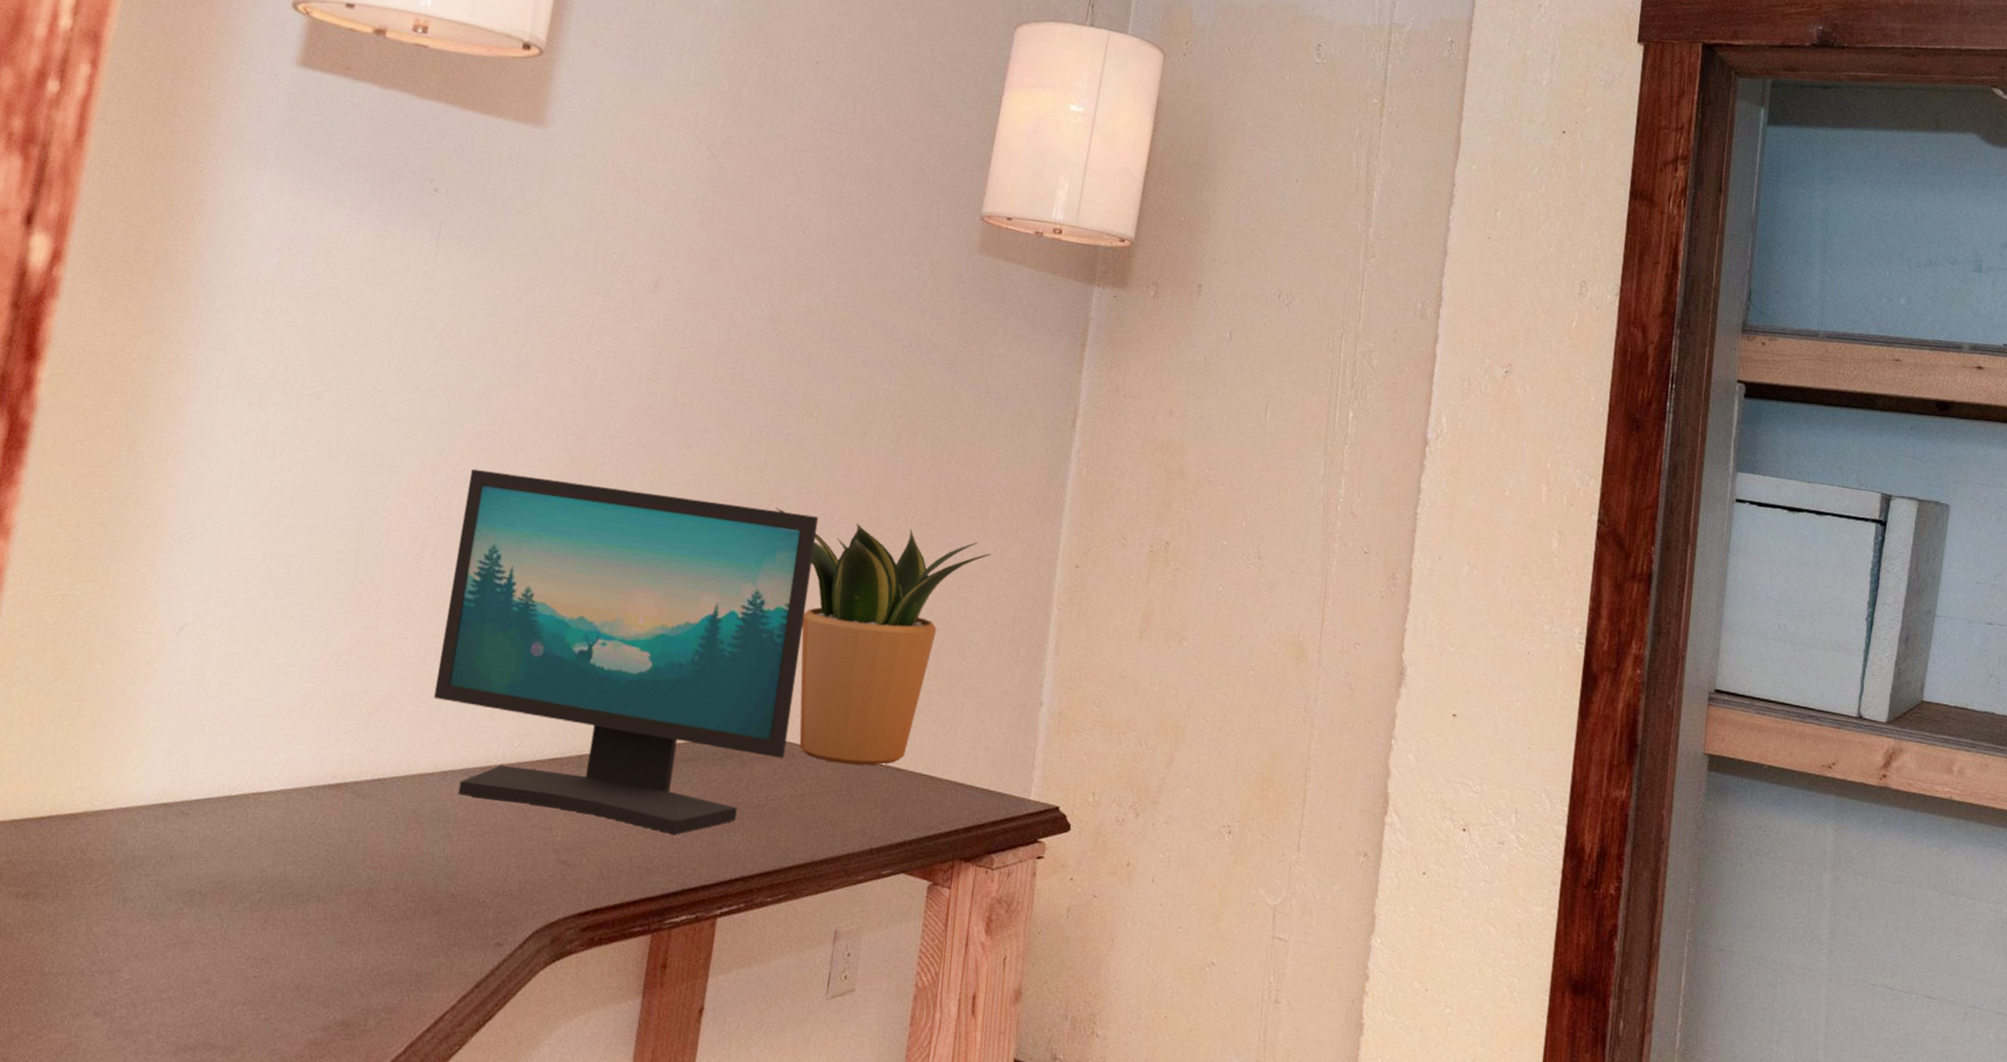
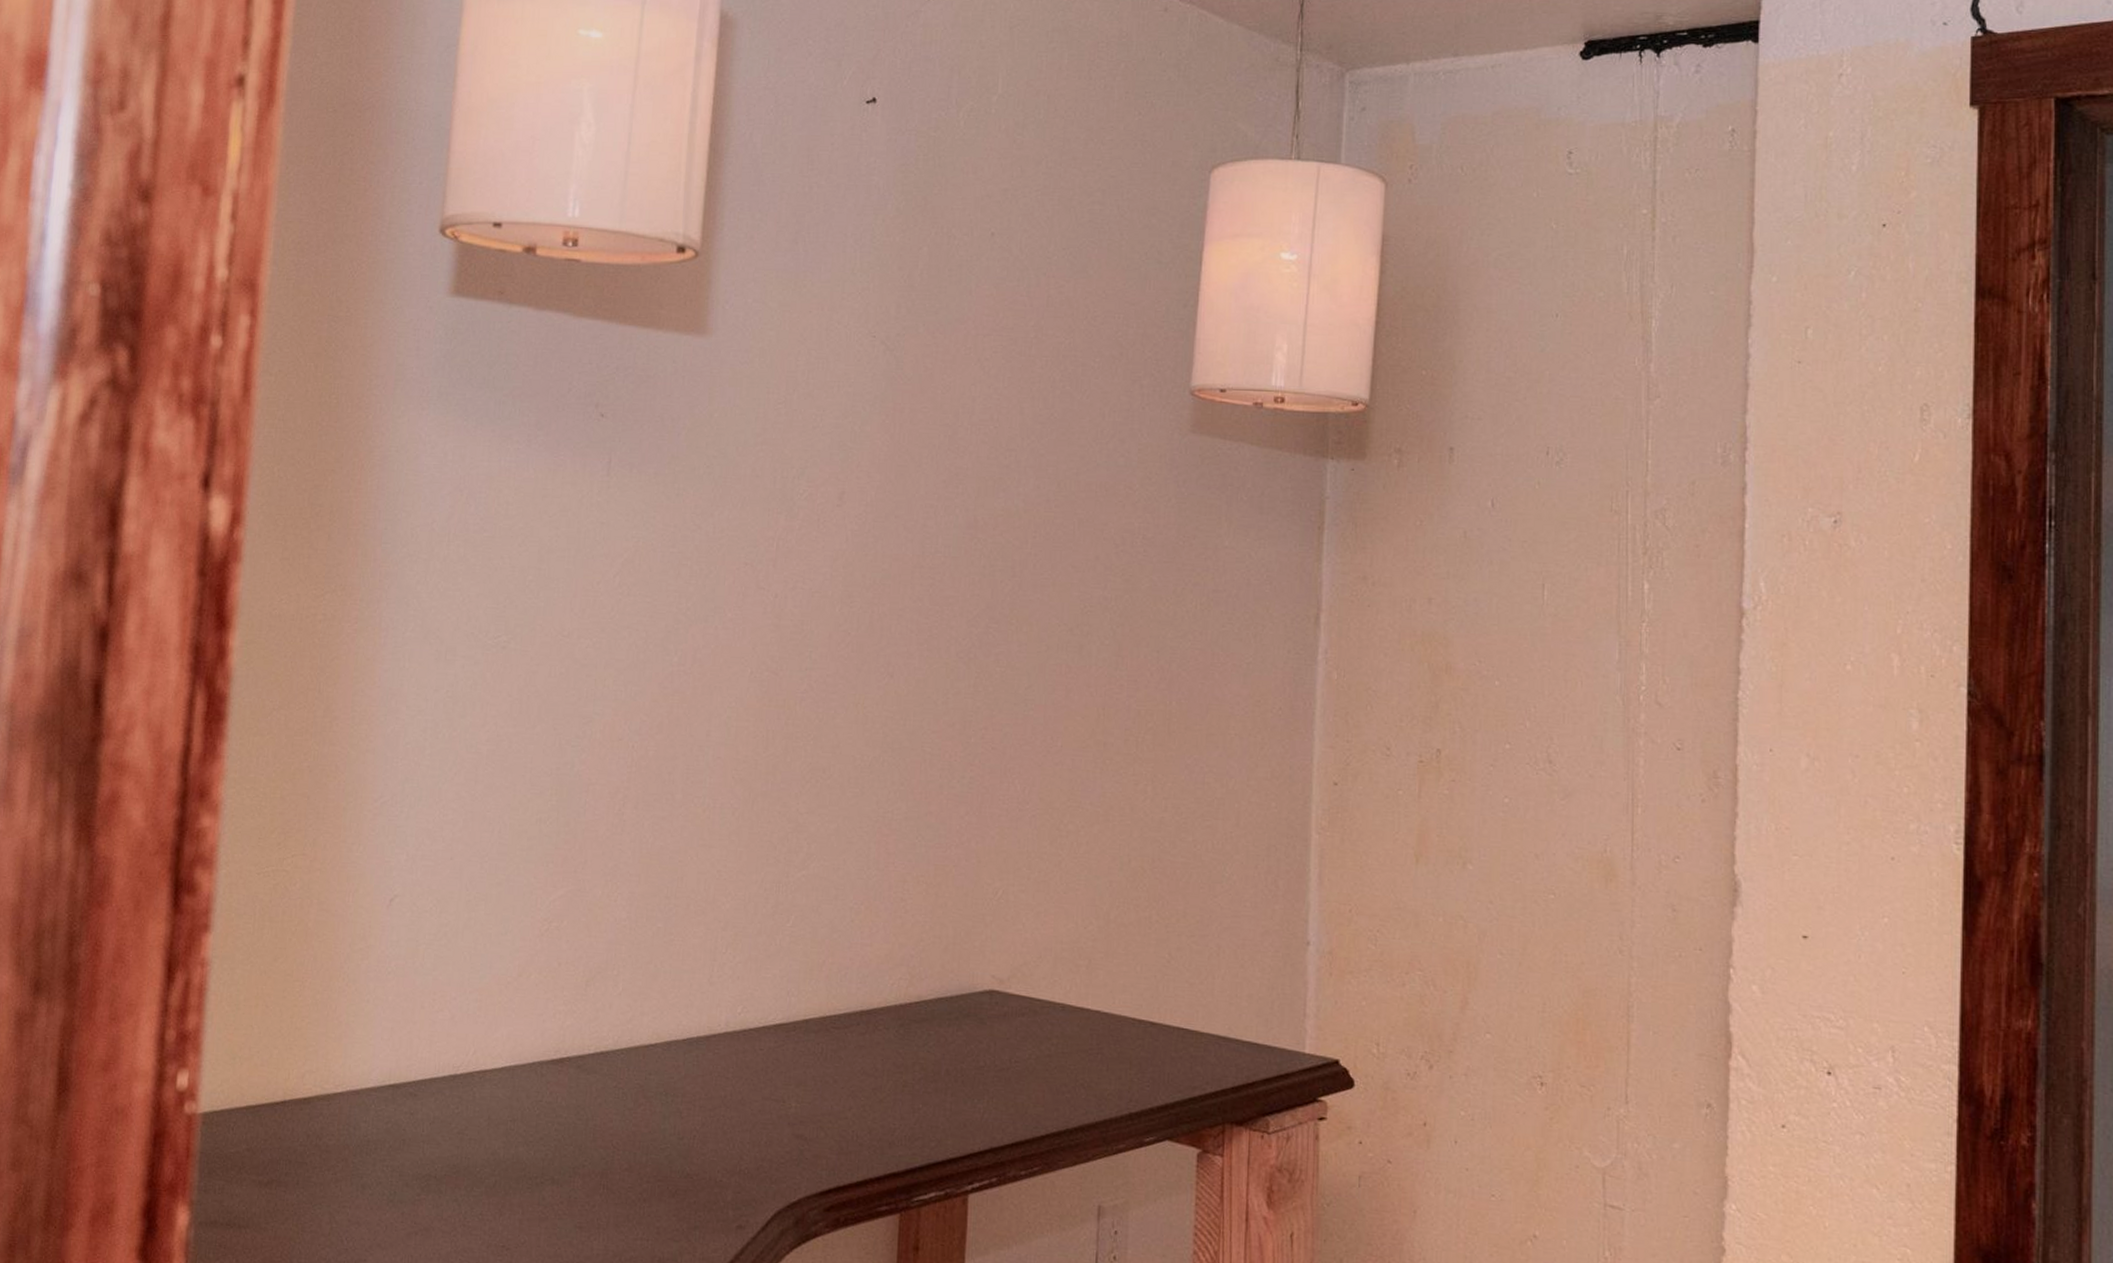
computer monitor: present [433,468,819,834] -> none [649,713,1040,1103]
potted plant: present [775,508,991,766] -> none [991,736,1235,1021]

